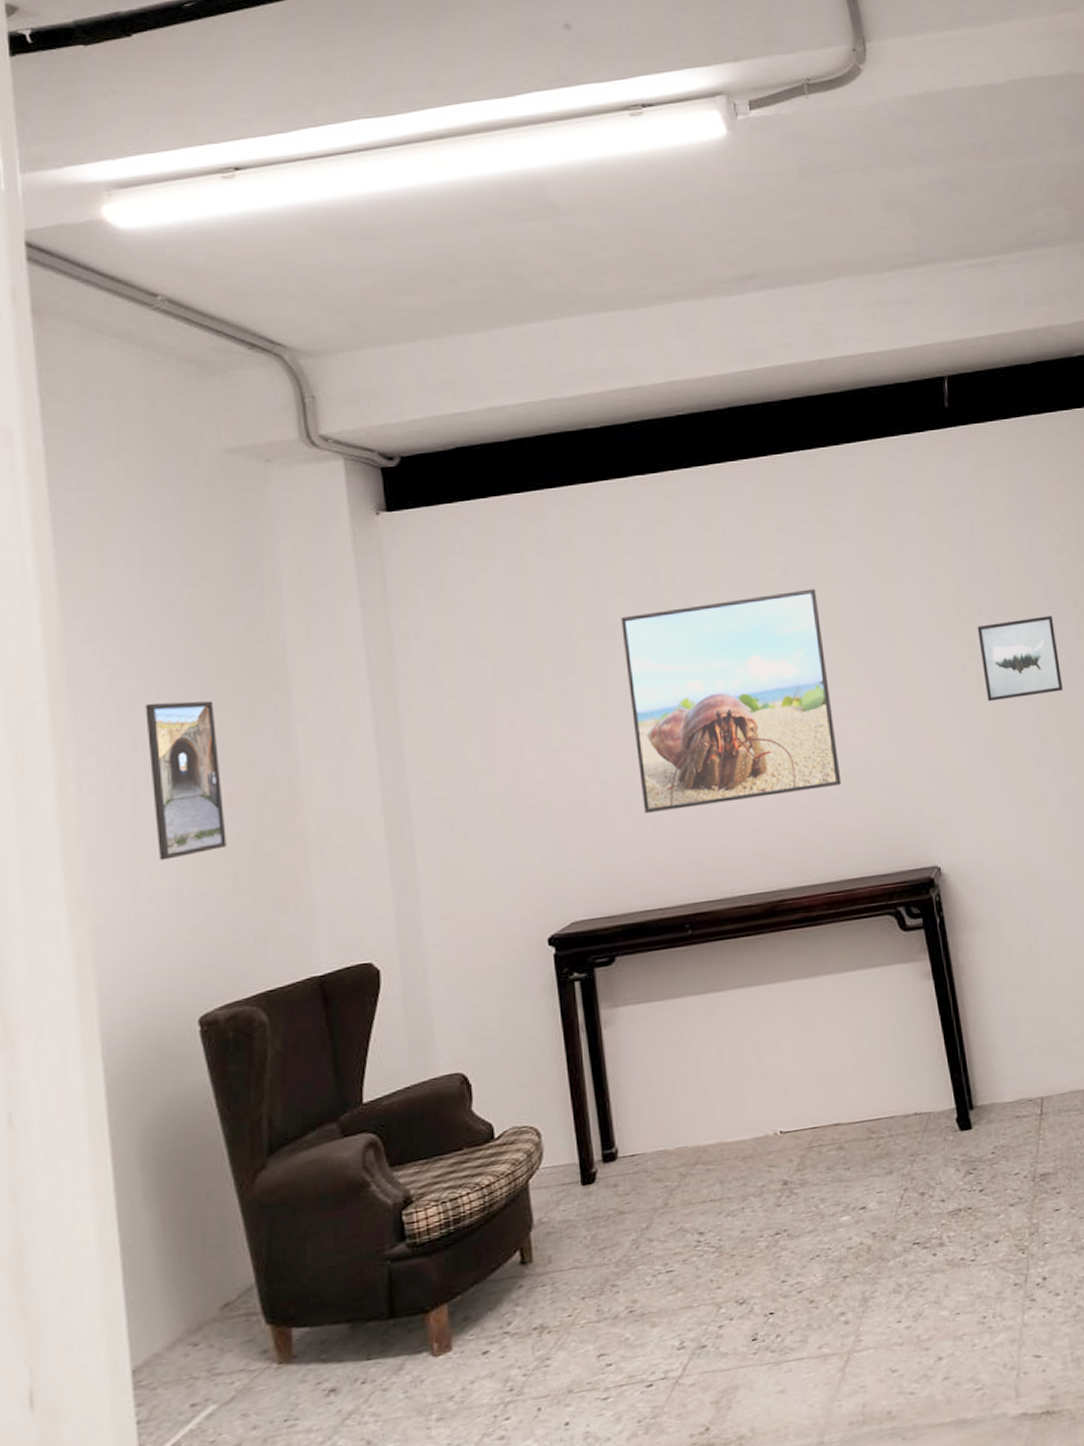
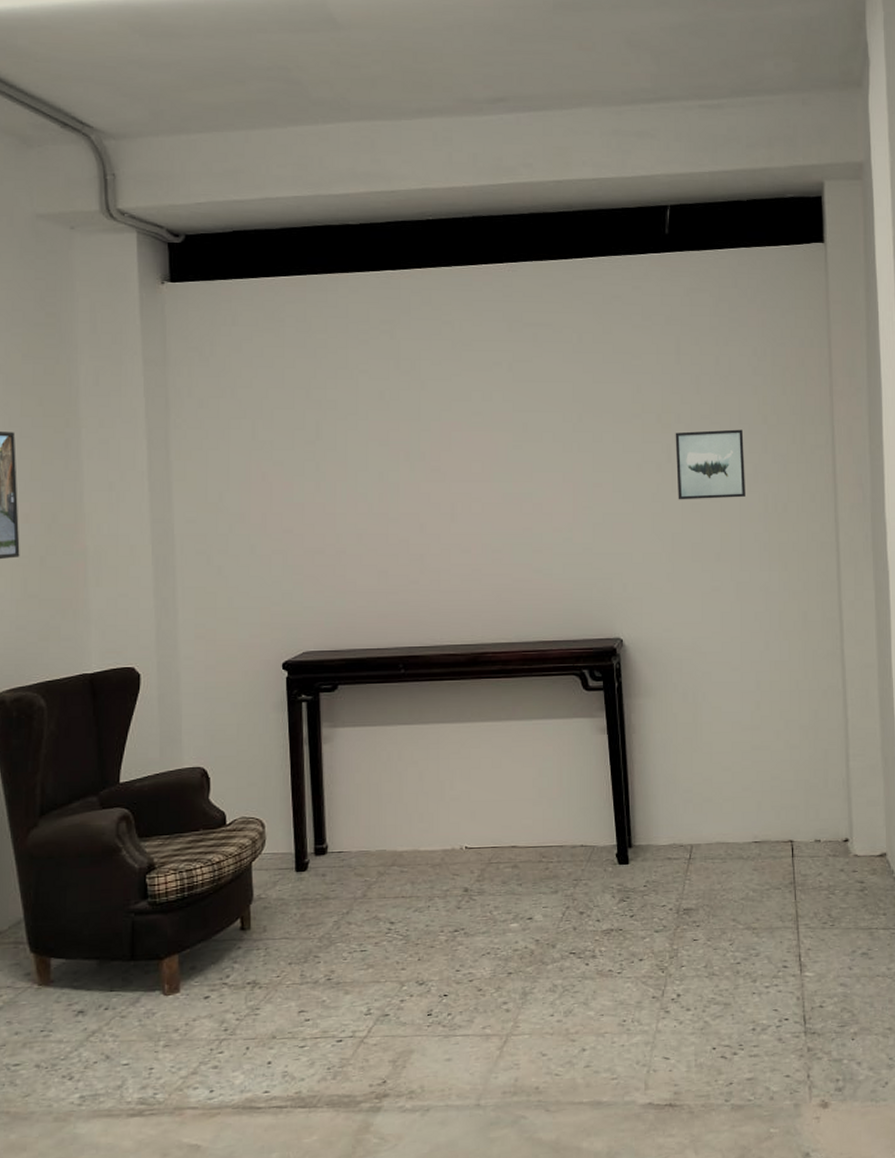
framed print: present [621,588,842,813] -> none [365,385,544,566]

